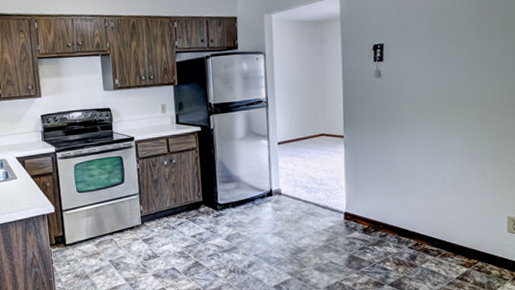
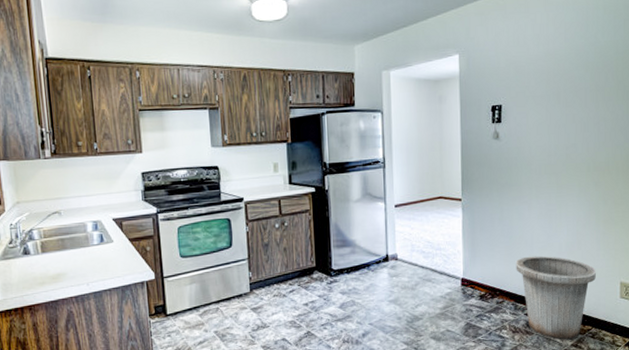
trash can: none [399,190,482,273] -> present [516,255,596,340]

